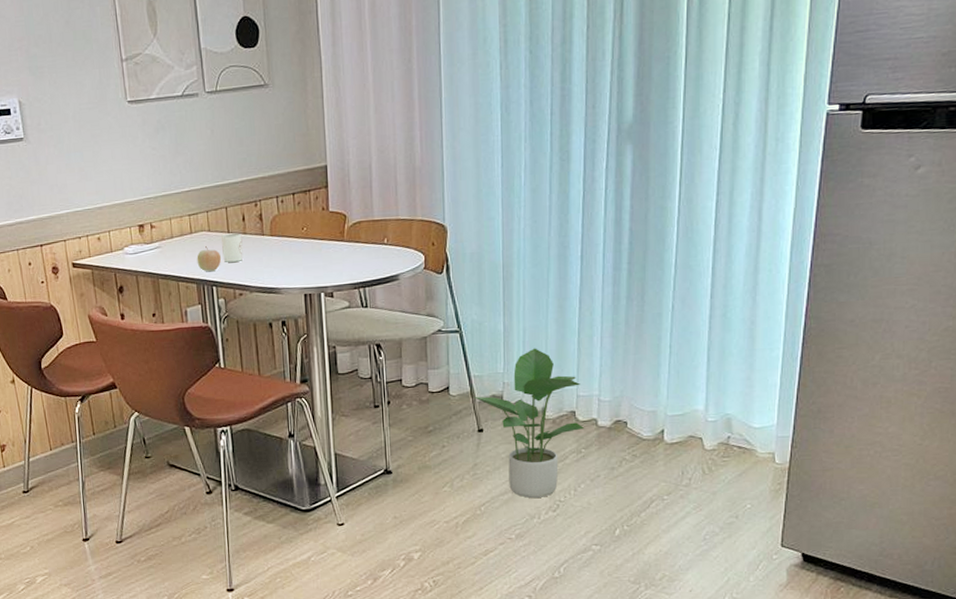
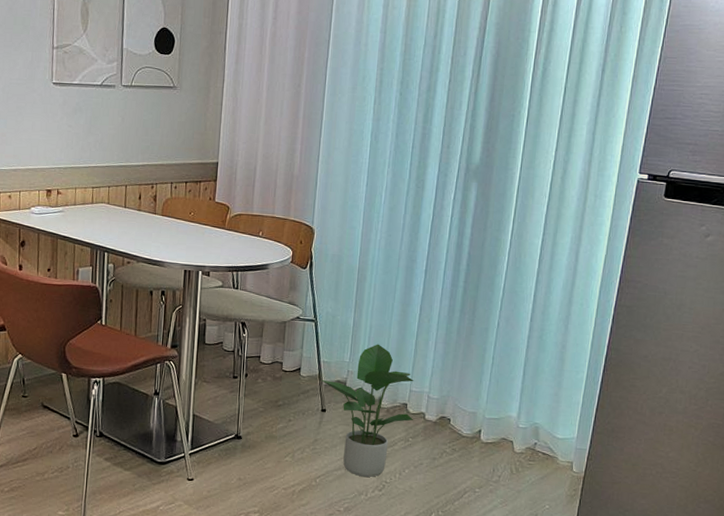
fruit: present [197,245,222,272] -> none [94,215,116,240]
mug: present [221,233,244,262] -> none [117,208,137,234]

